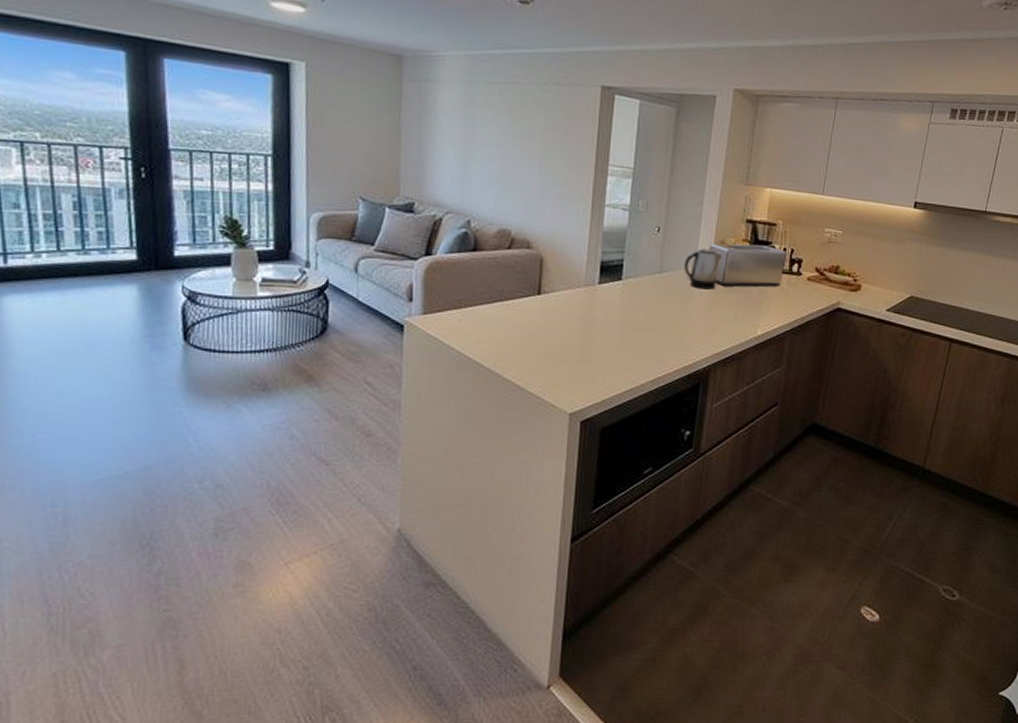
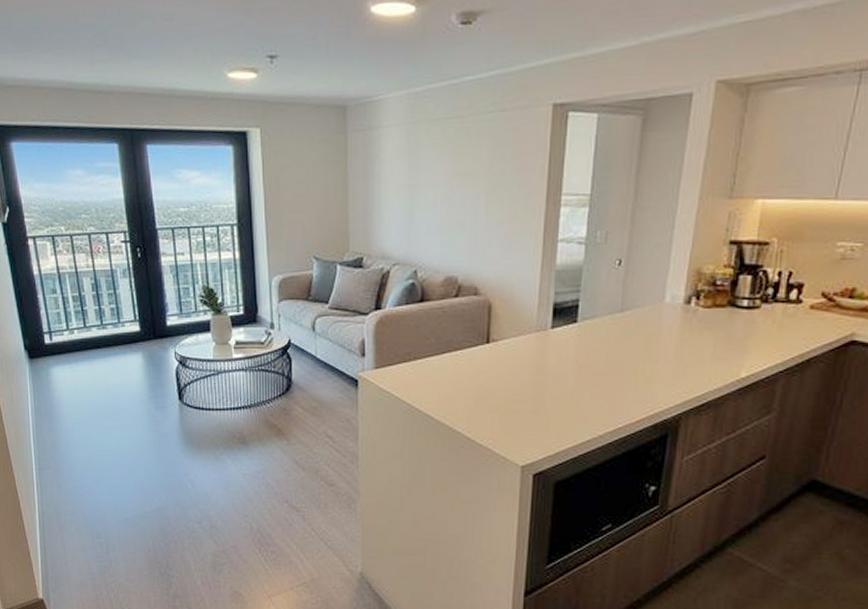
kettle: present [684,248,722,290] -> none [650,280,697,327]
toaster: present [709,243,786,287] -> none [681,270,782,322]

